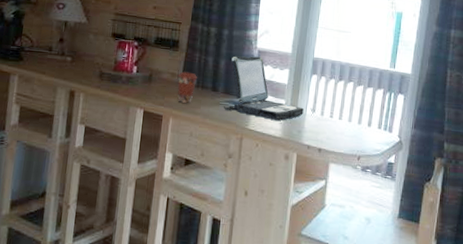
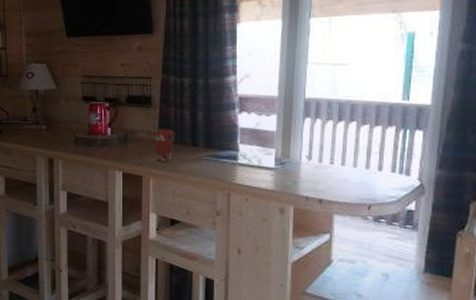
laptop: present [224,56,304,121] -> none [206,104,297,173]

